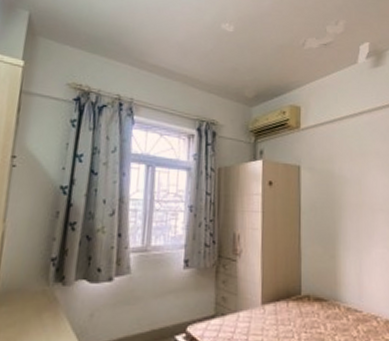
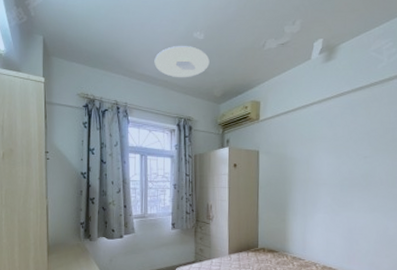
ceiling light: none [171,36,240,74] -> present [154,46,210,78]

